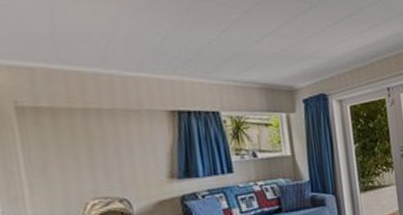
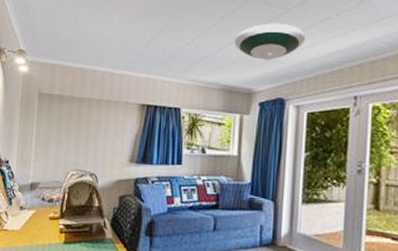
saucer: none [265,17,336,56] -> present [234,23,306,60]

